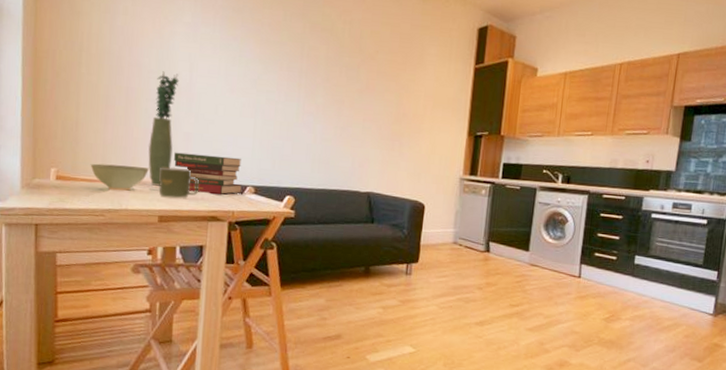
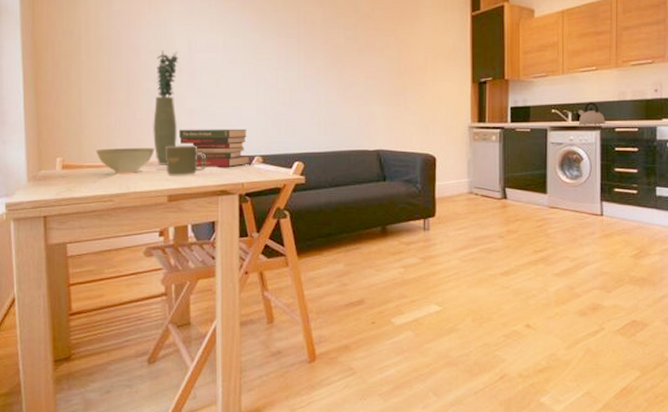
kettle: none [568,166,595,190] -> present [578,102,606,125]

